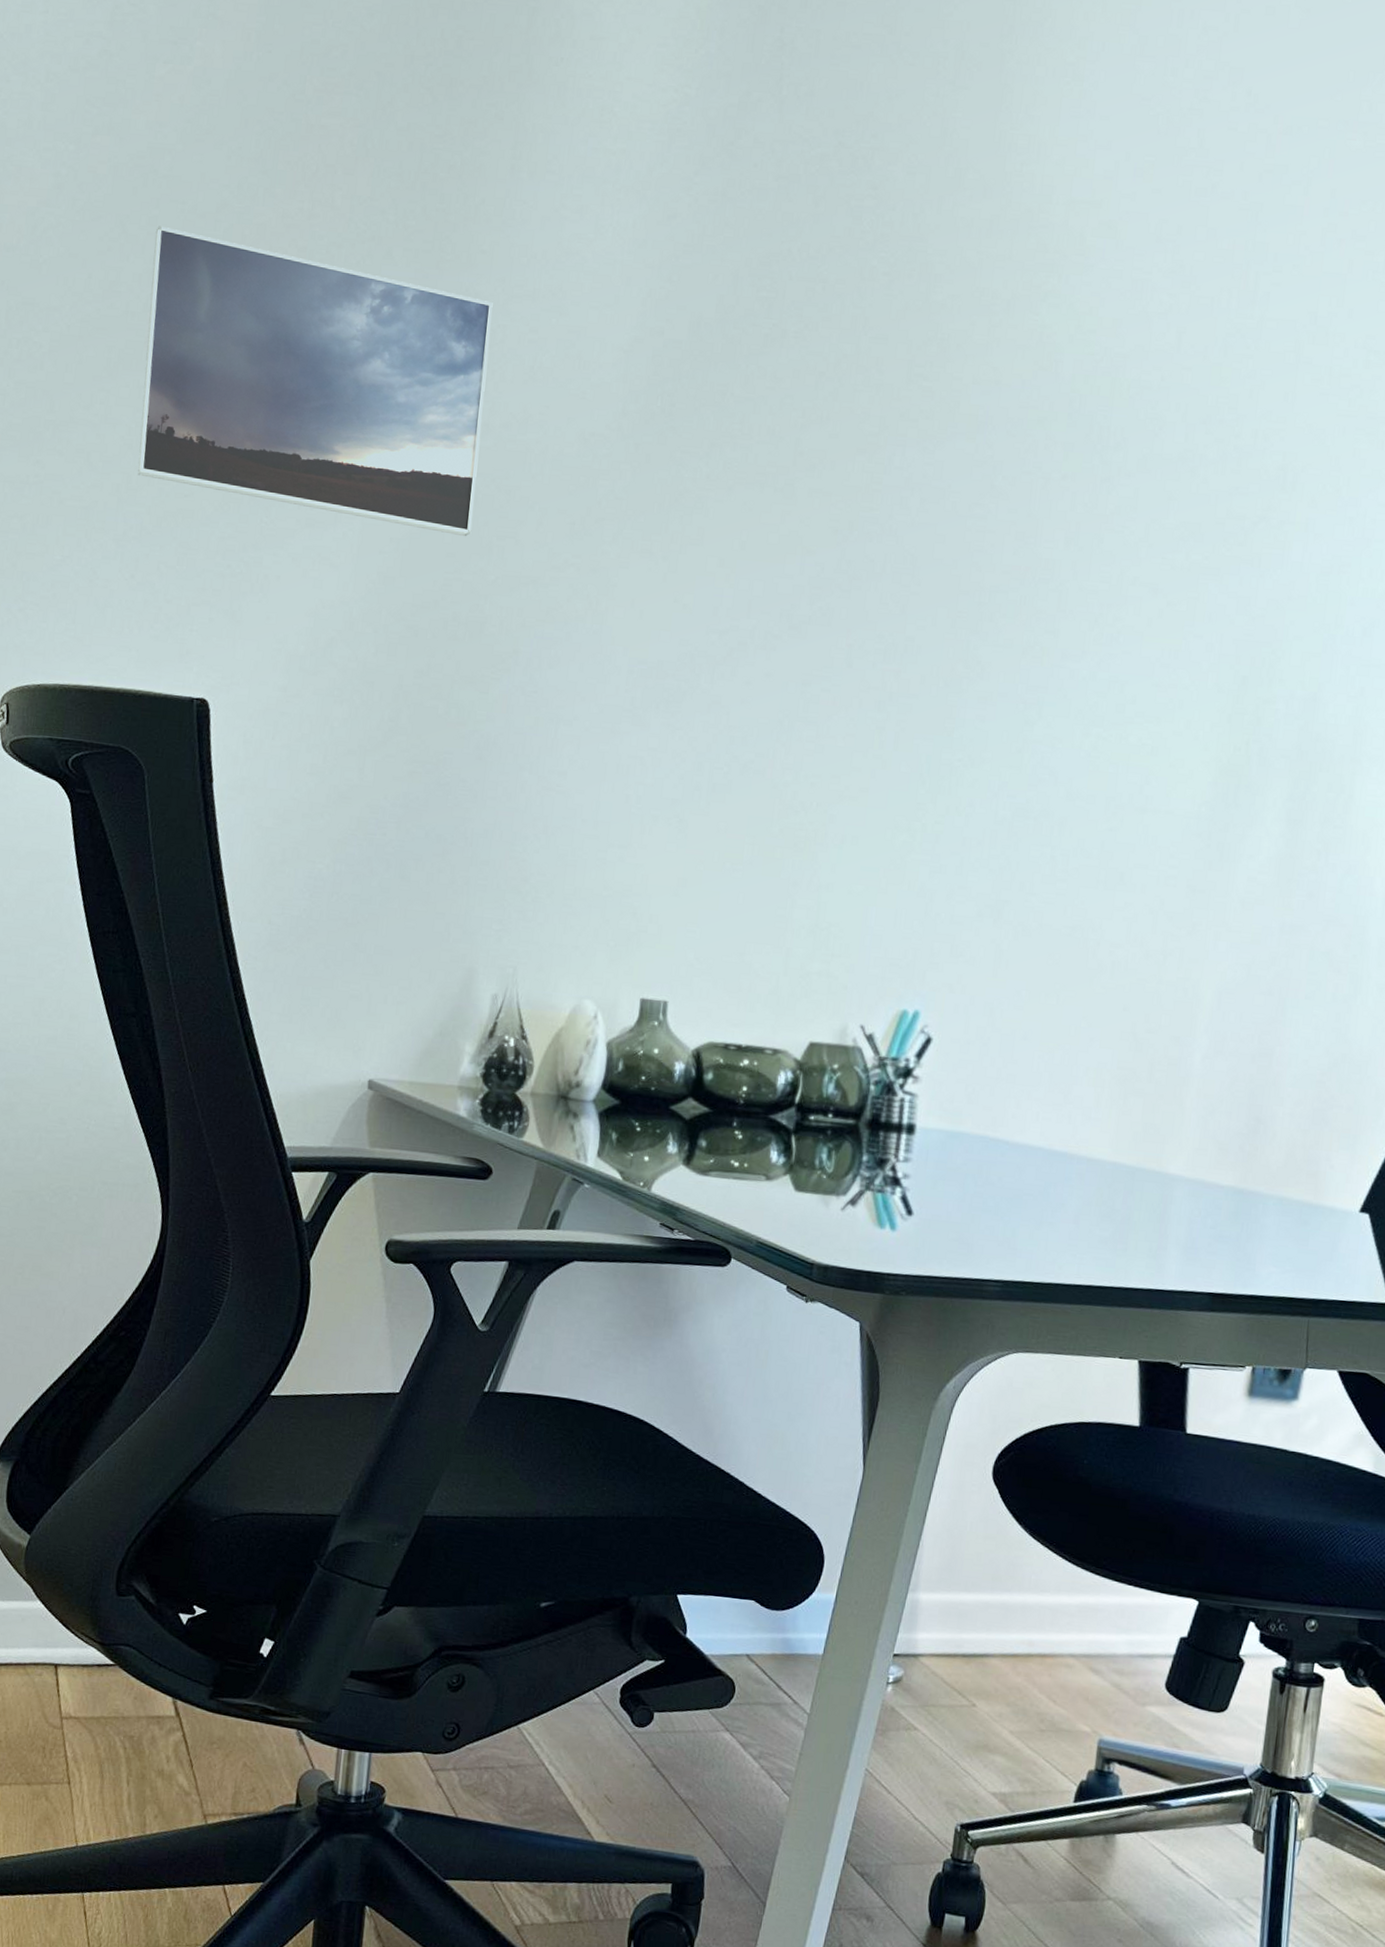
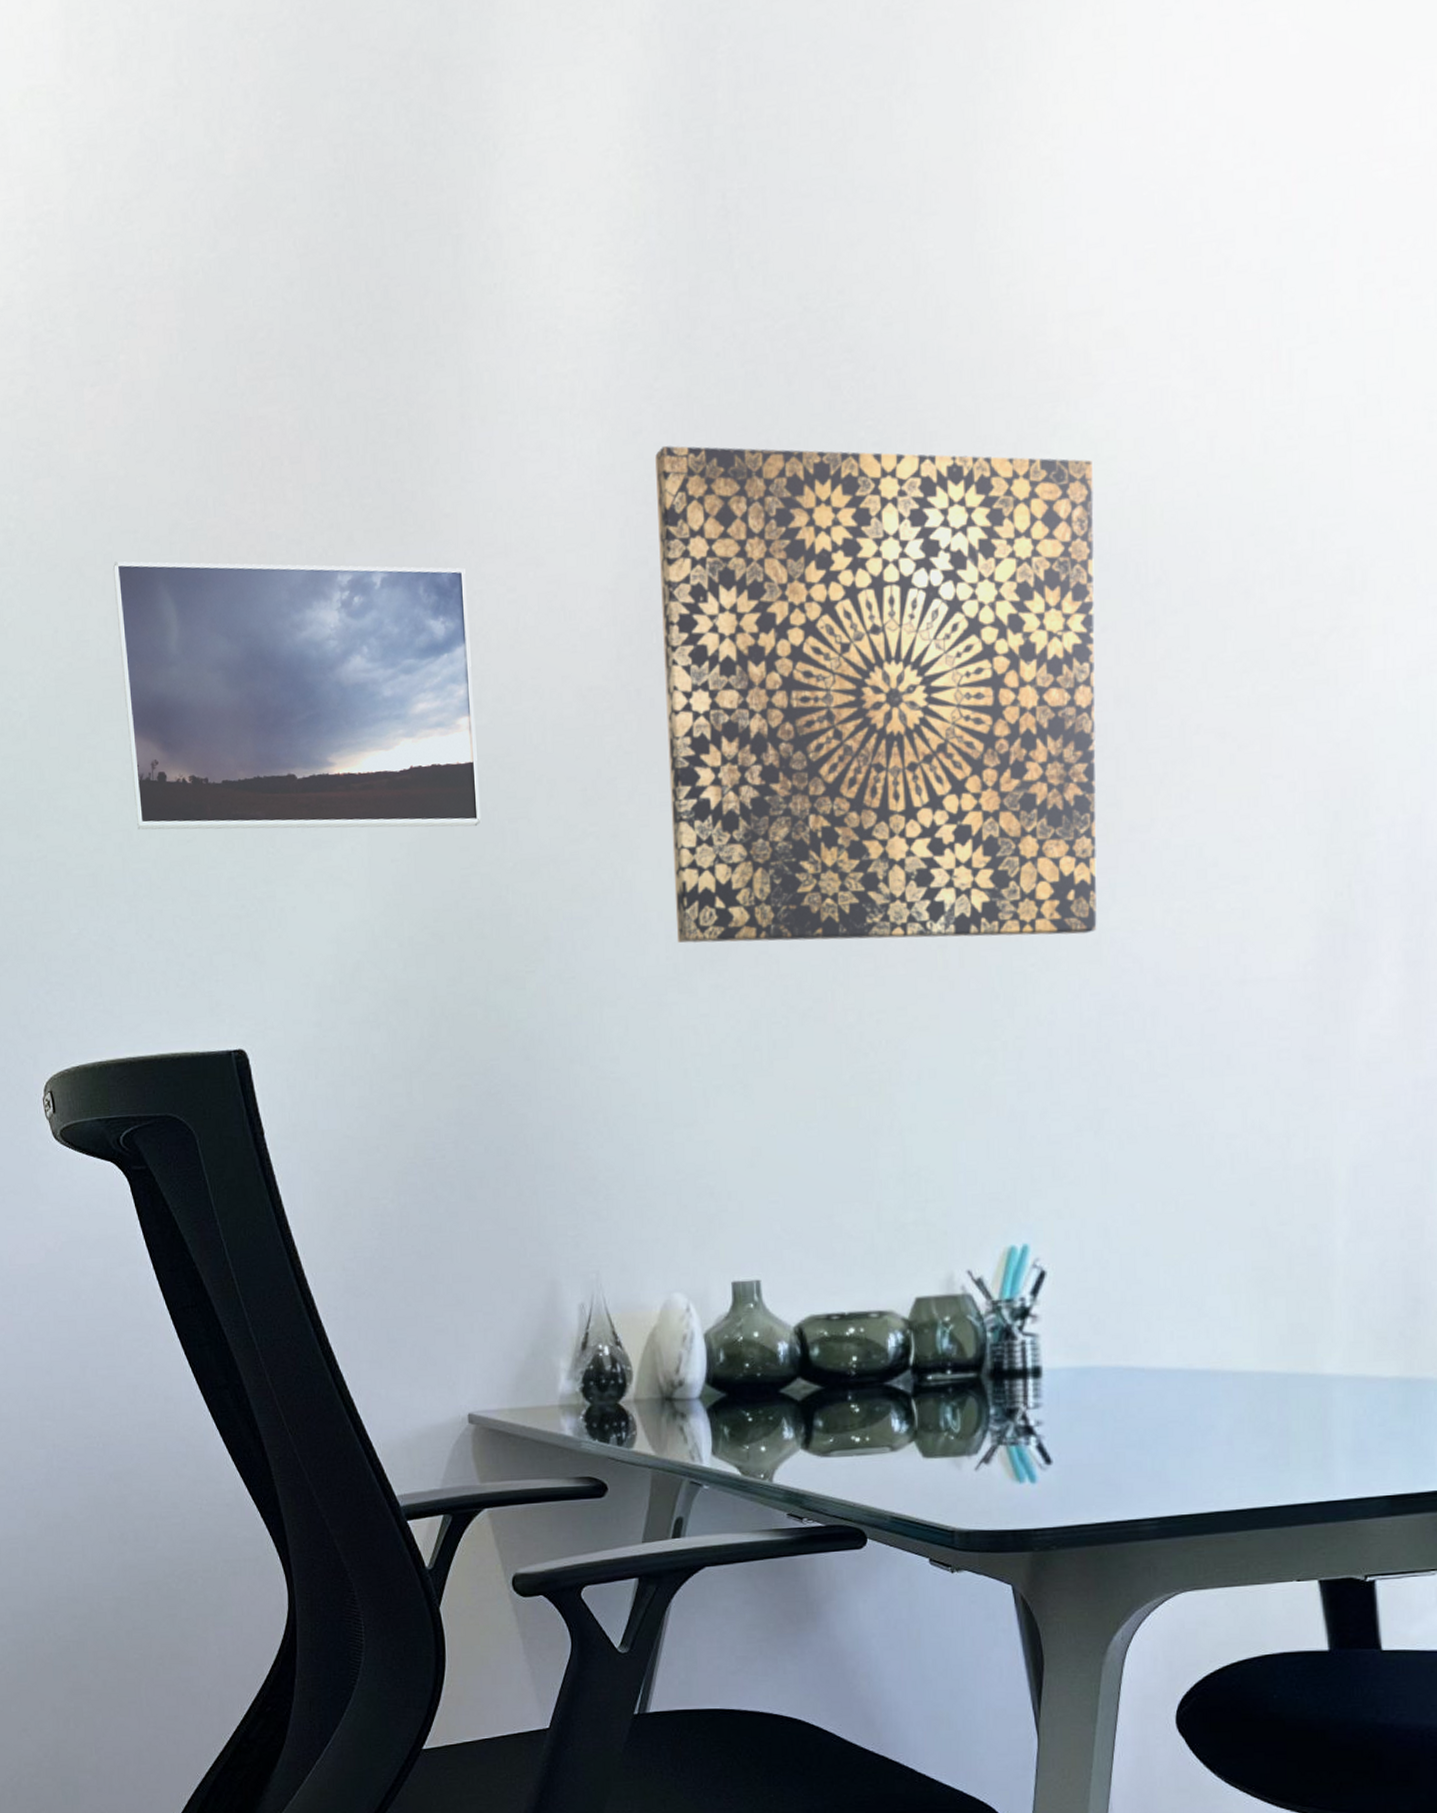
wall art: none [637,233,1076,742] -> present [655,445,1097,943]

